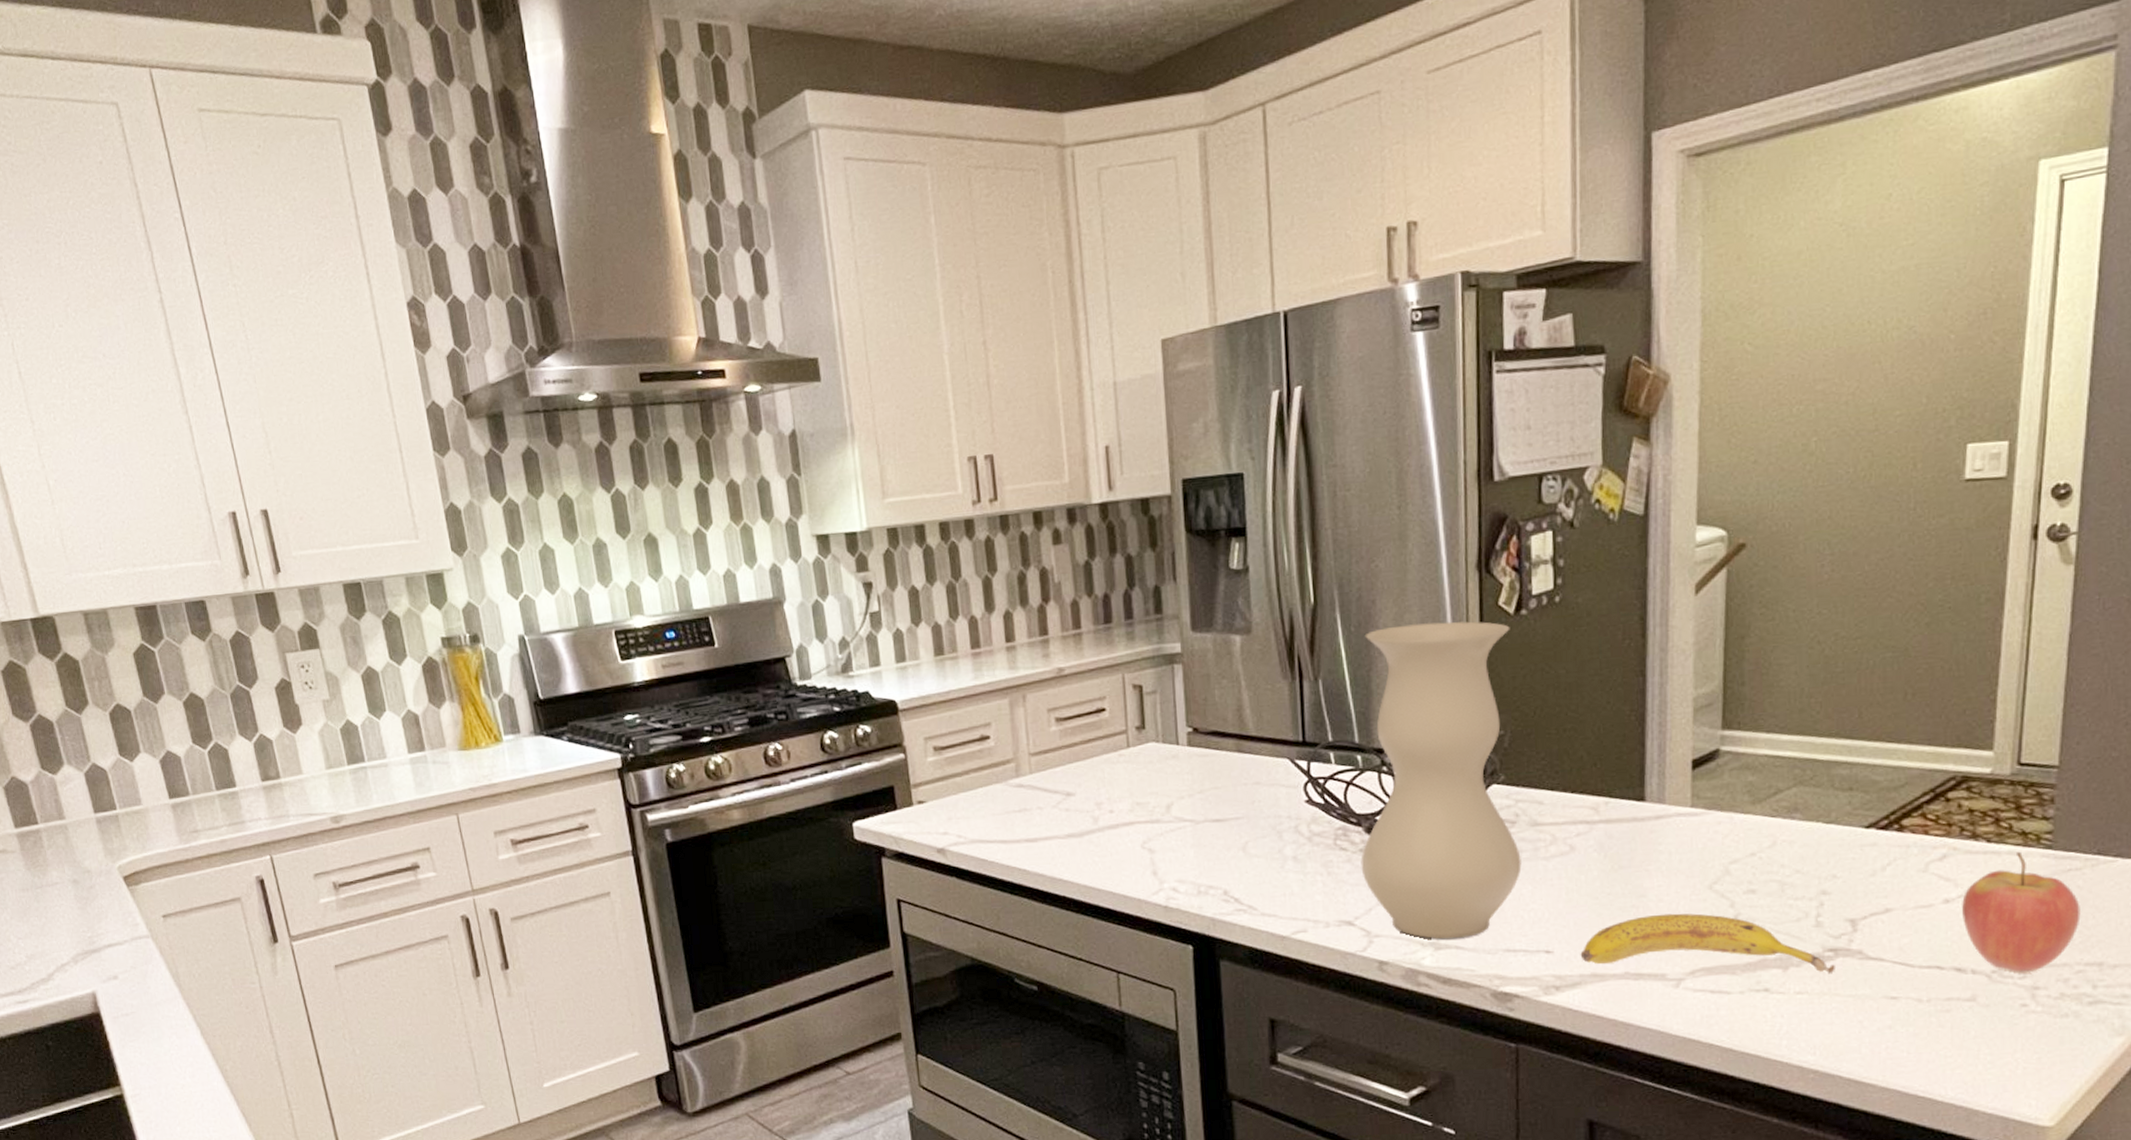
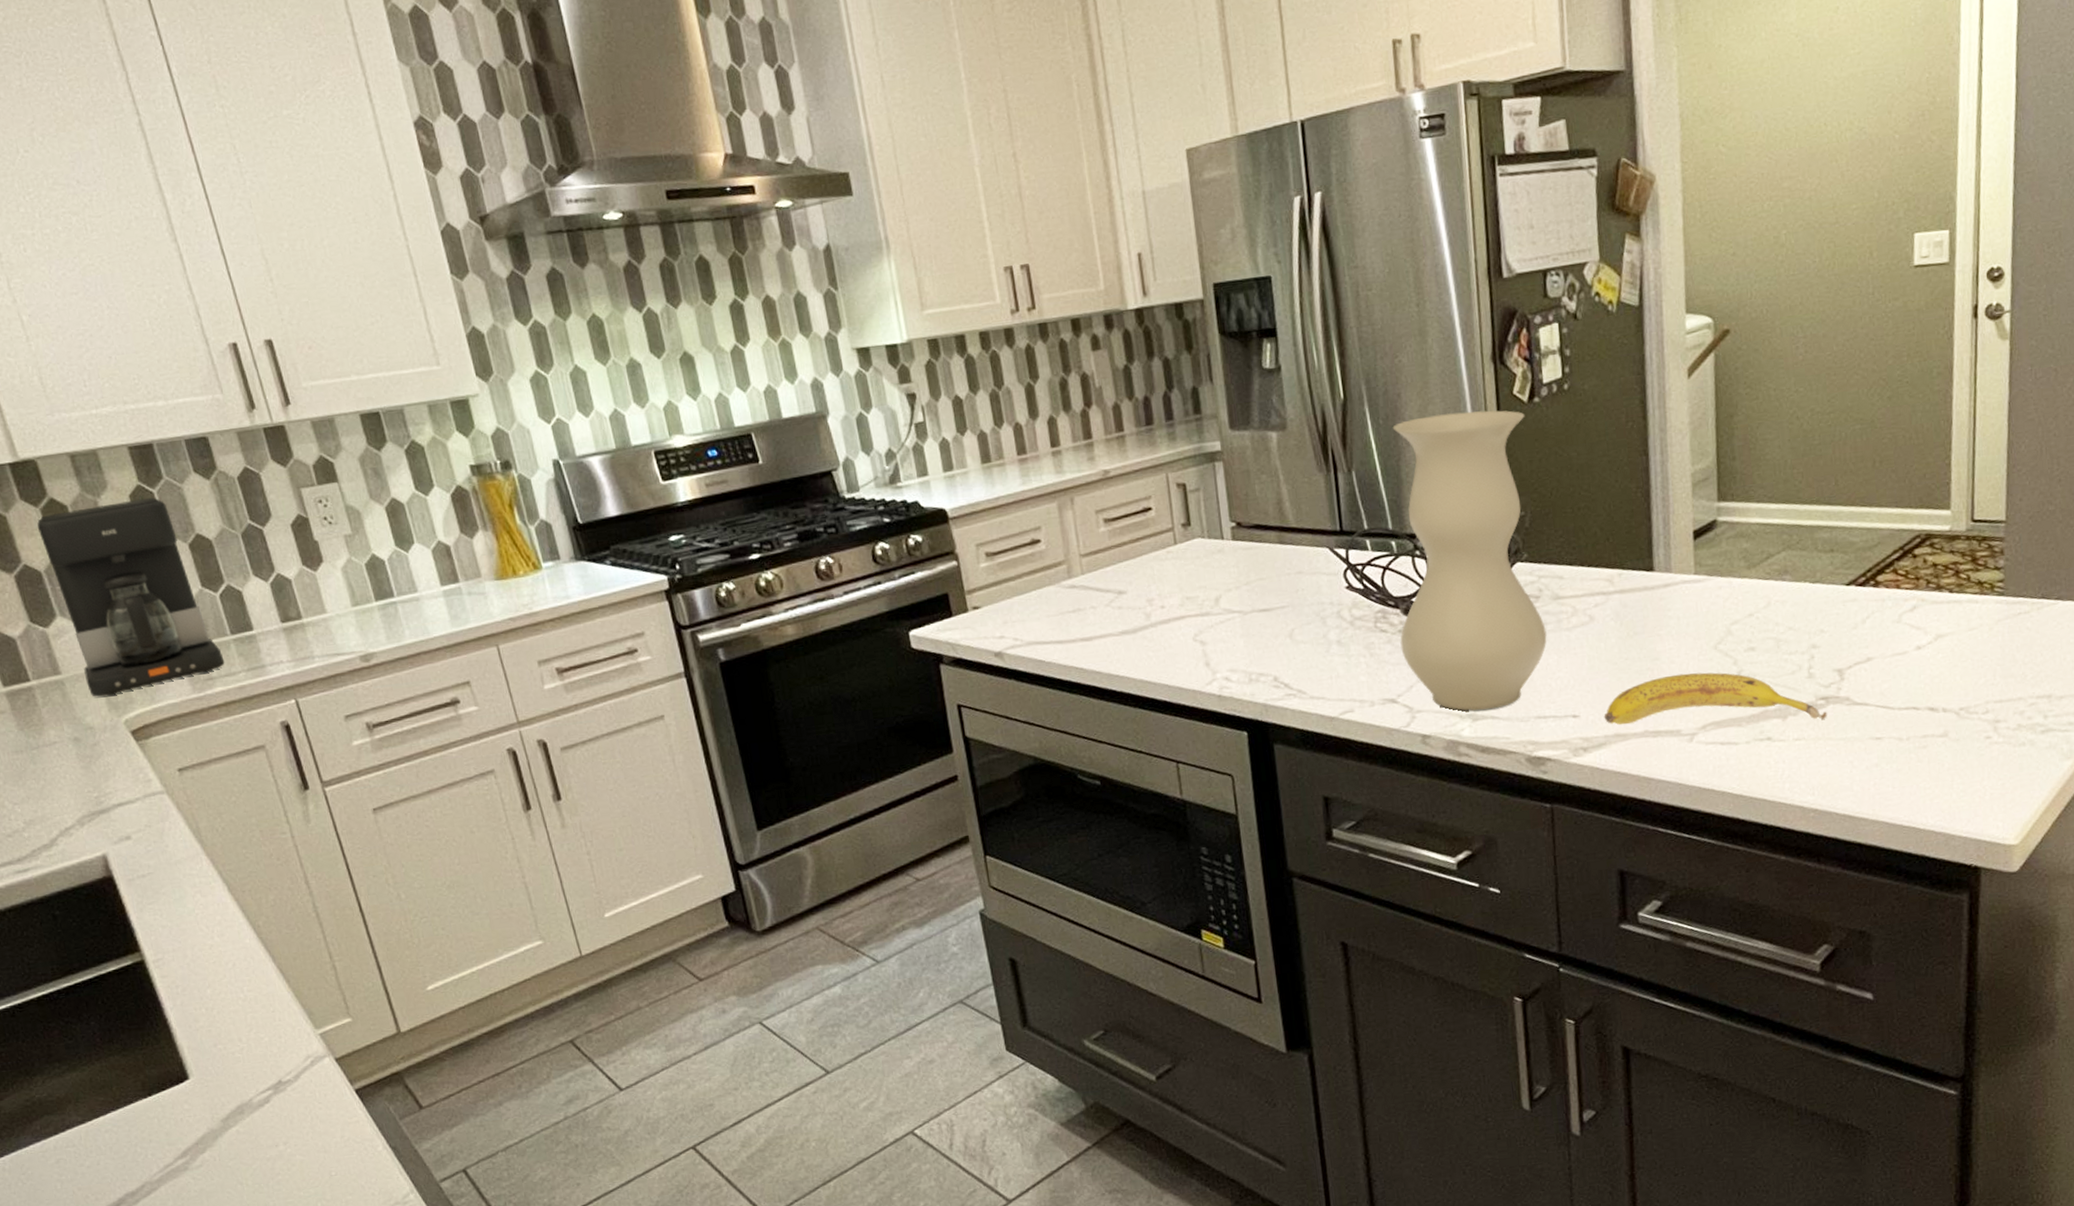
coffee maker: none [51,656,209,843] -> present [37,497,225,697]
fruit: present [1962,852,2081,973] -> none [1931,600,2031,709]

